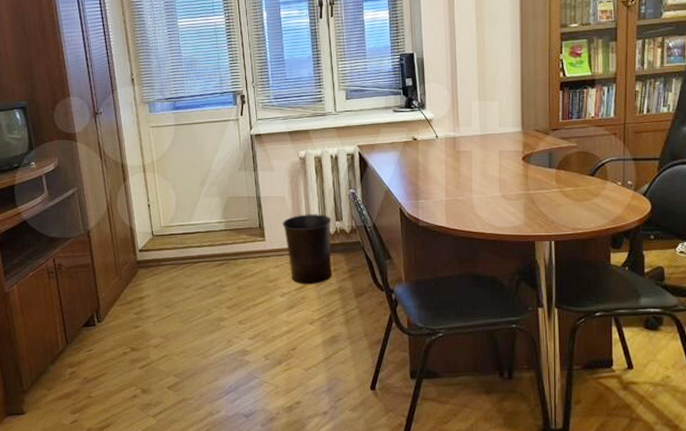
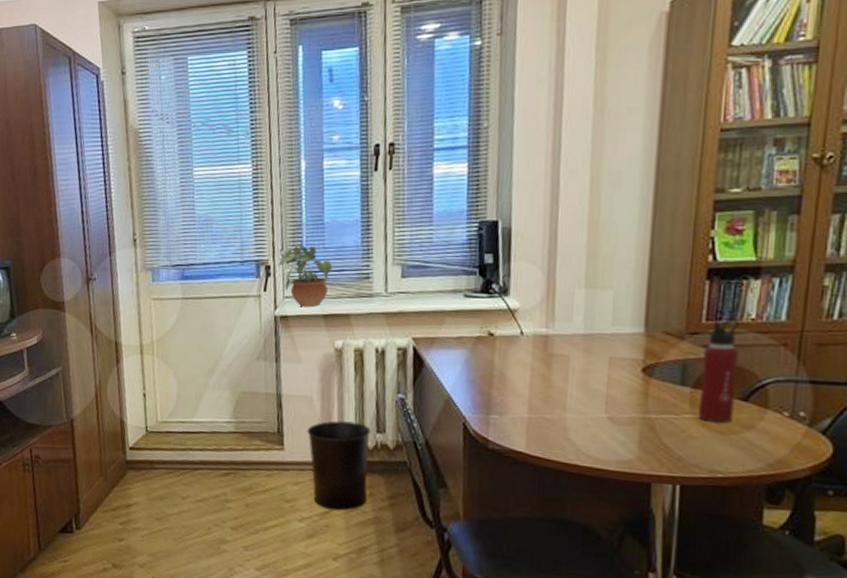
potted plant: none [250,73,293,127] -> present [278,239,332,308]
water bottle: none [562,118,586,193] -> present [697,319,739,423]

